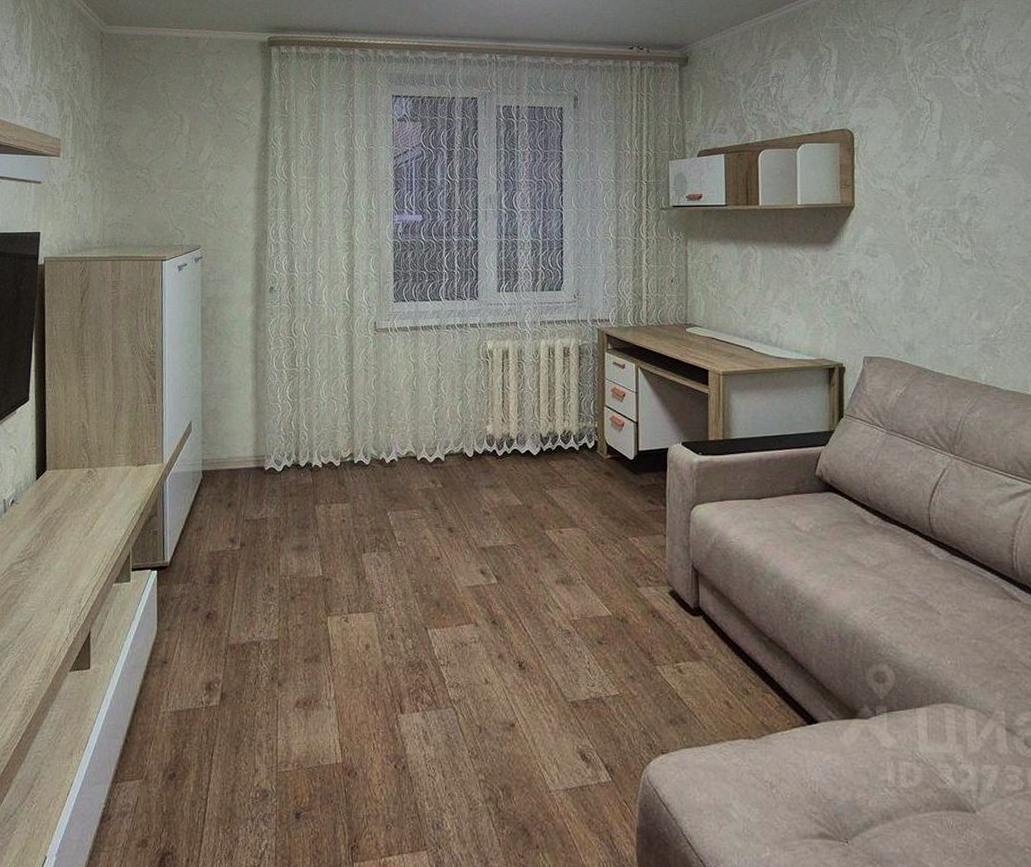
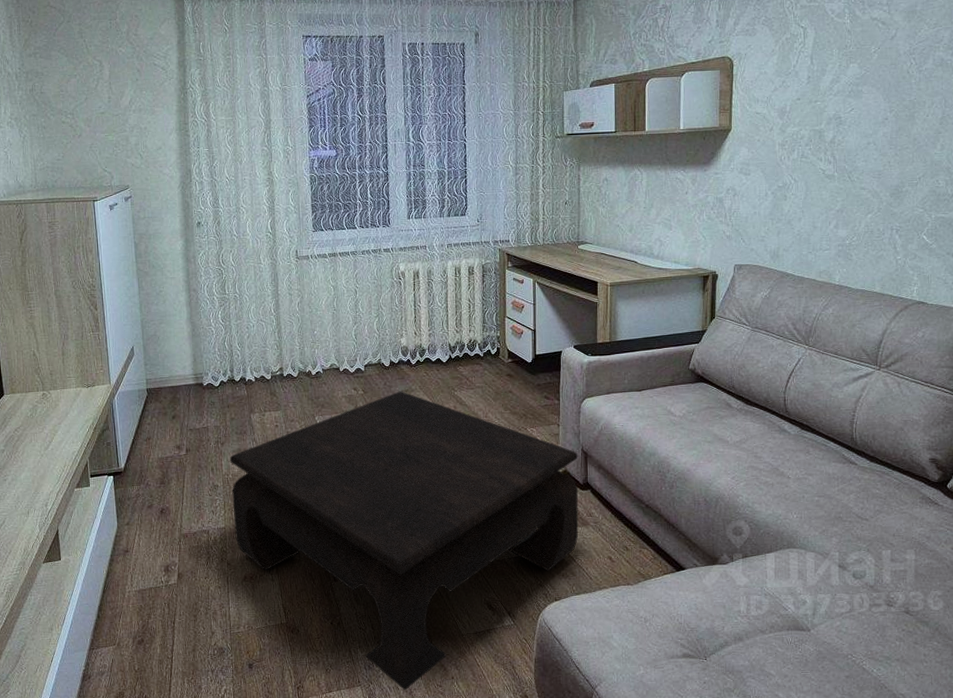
coffee table: none [288,486,689,859] -> present [229,391,579,690]

